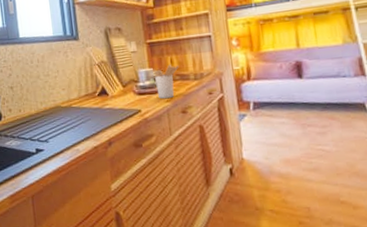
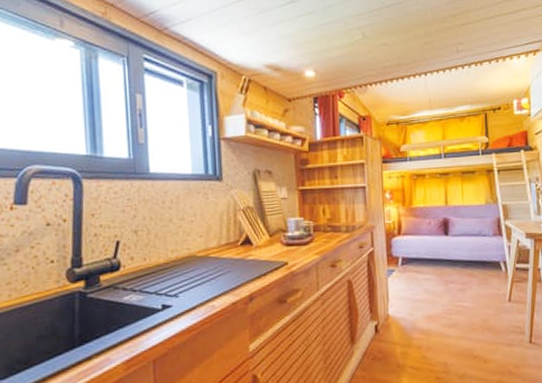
utensil holder: present [154,64,179,99] -> none [305,214,331,251]

